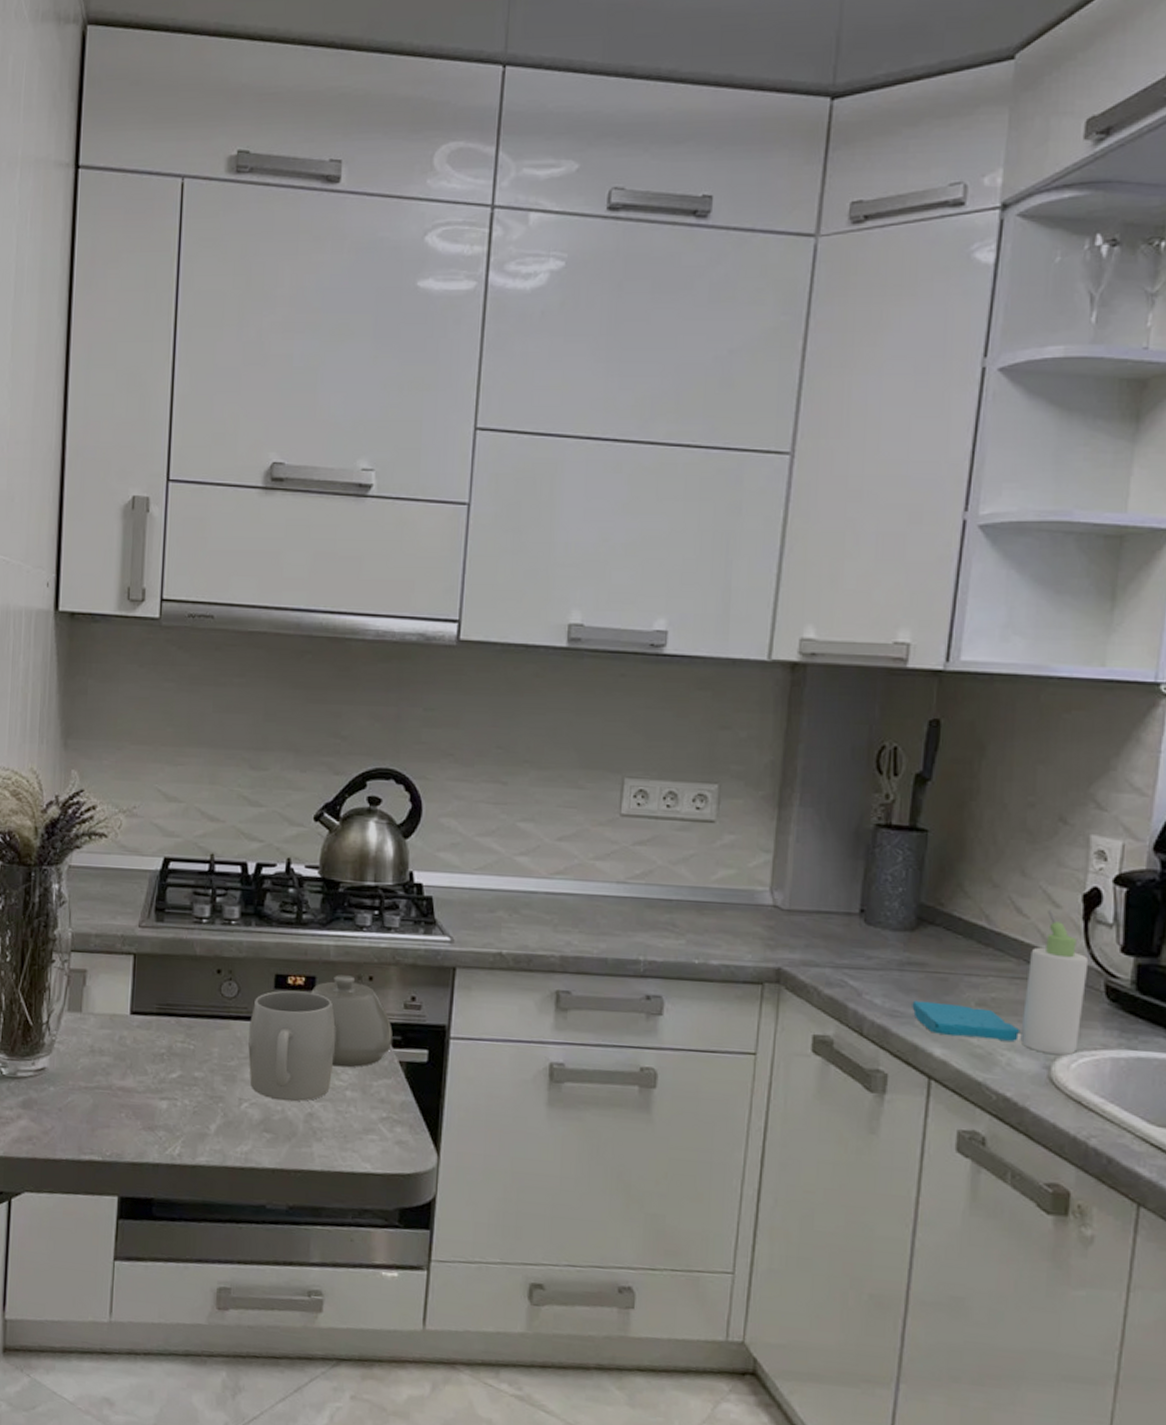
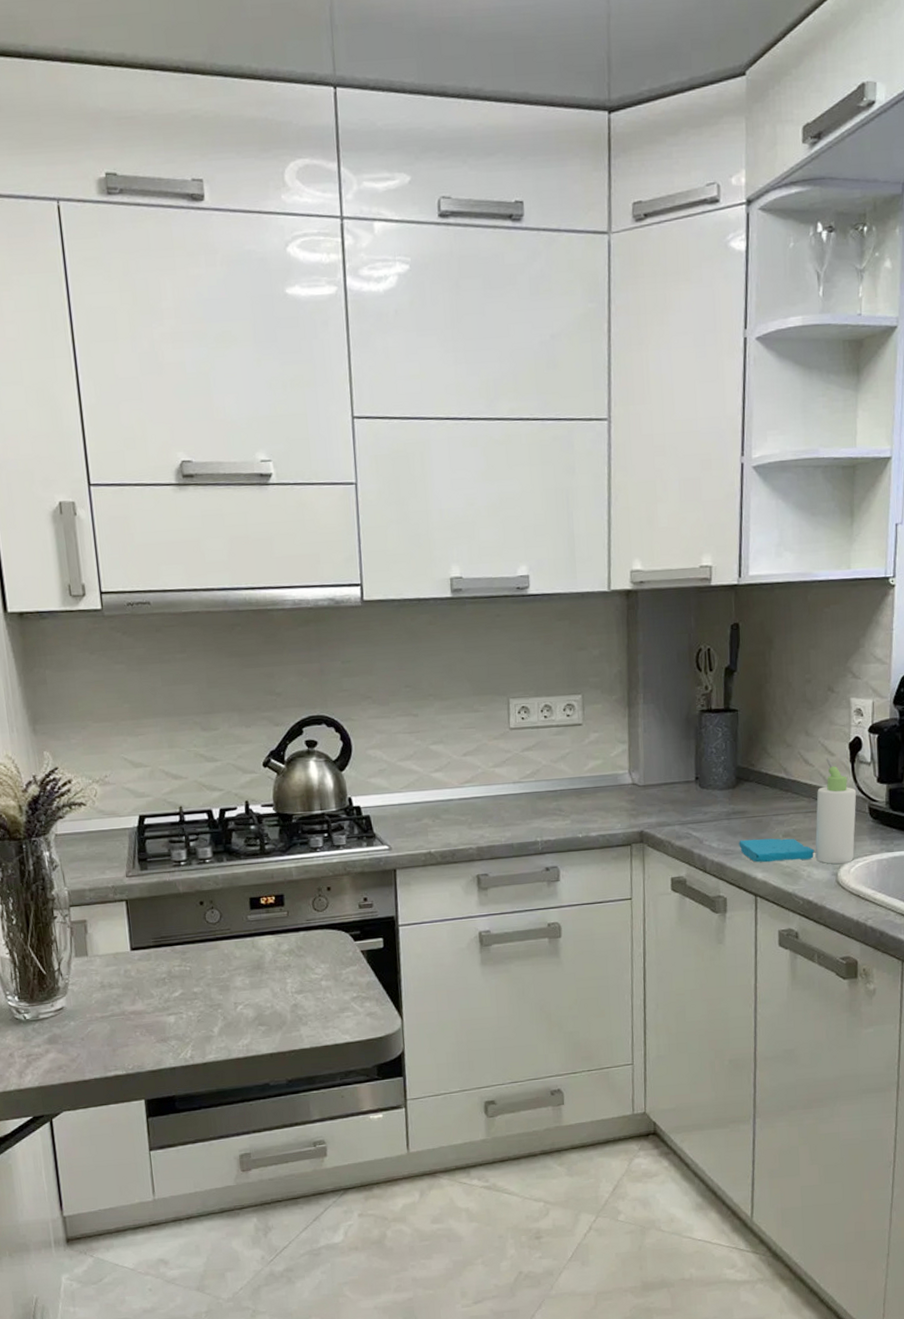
mug: present [248,990,336,1102] -> none [233,907,308,999]
sugar bowl: present [311,975,394,1068] -> none [281,889,354,964]

